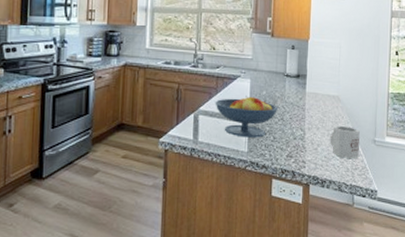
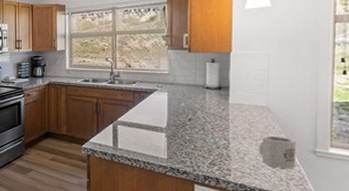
fruit bowl: present [215,96,278,138] -> none [132,108,198,146]

